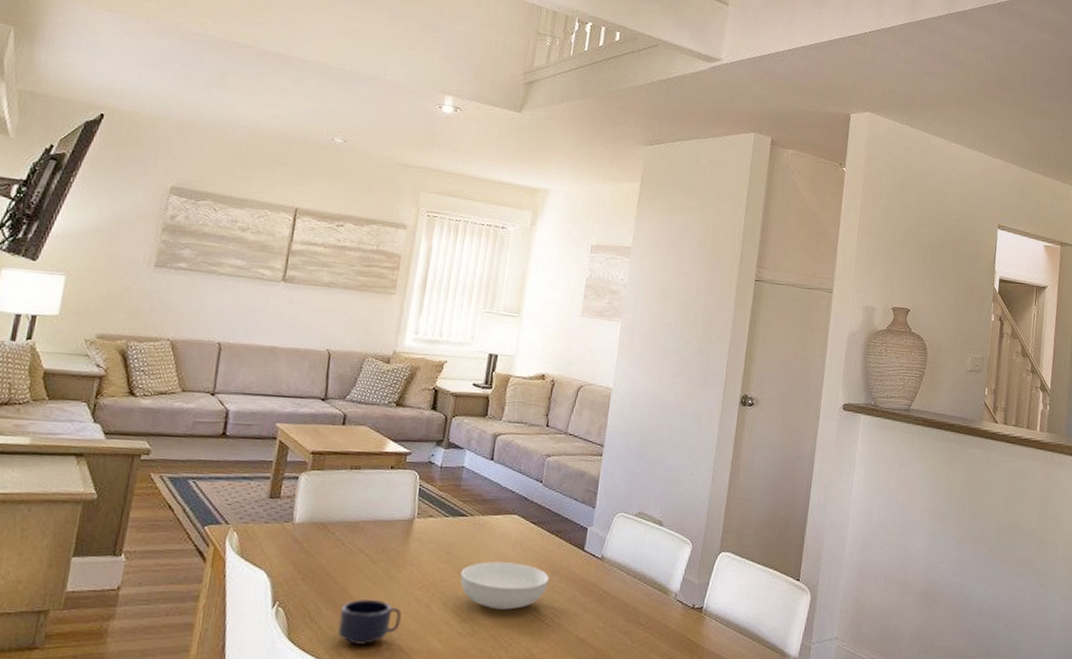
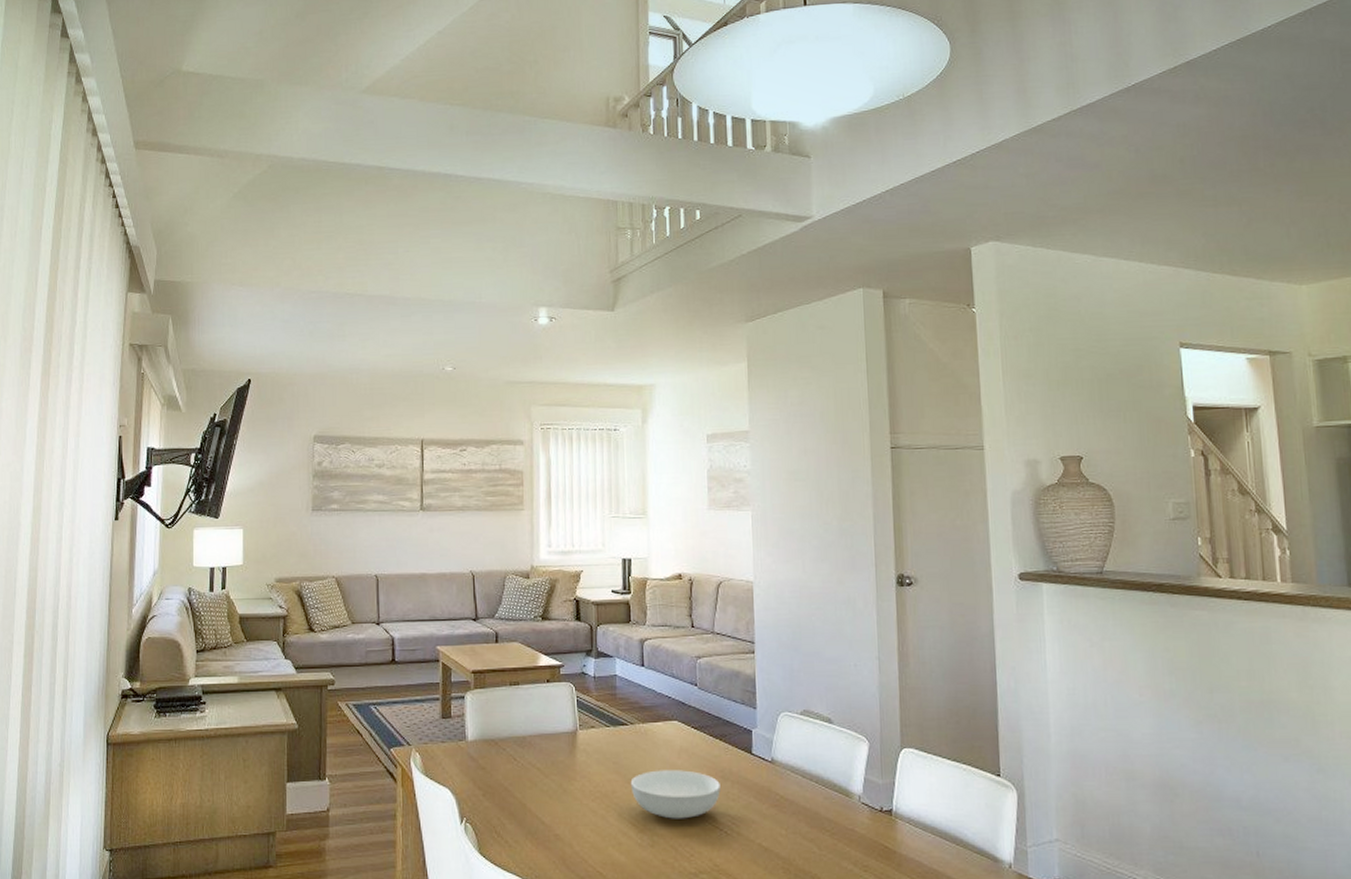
mug: present [337,598,402,646] -> none [522,812,581,859]

